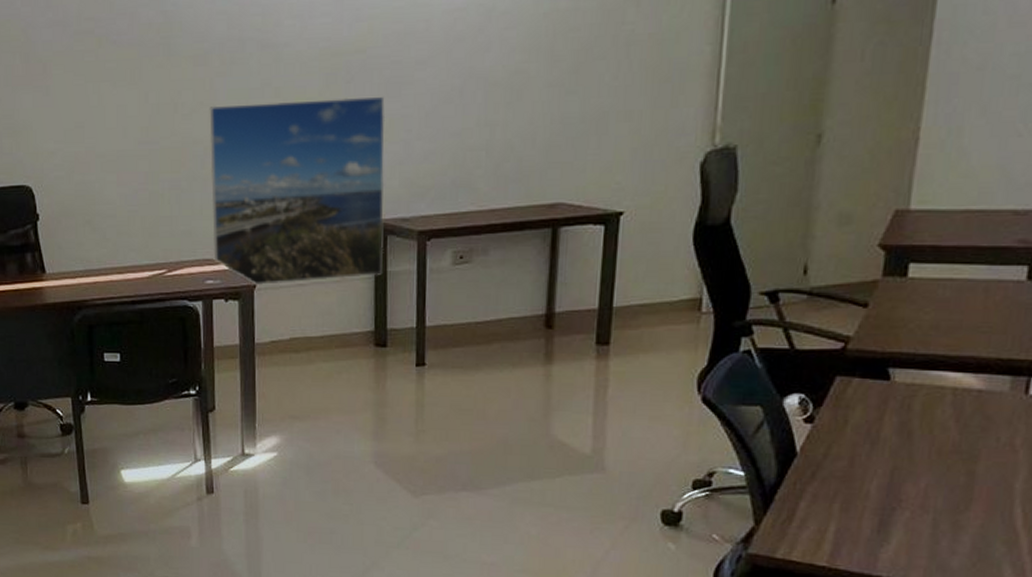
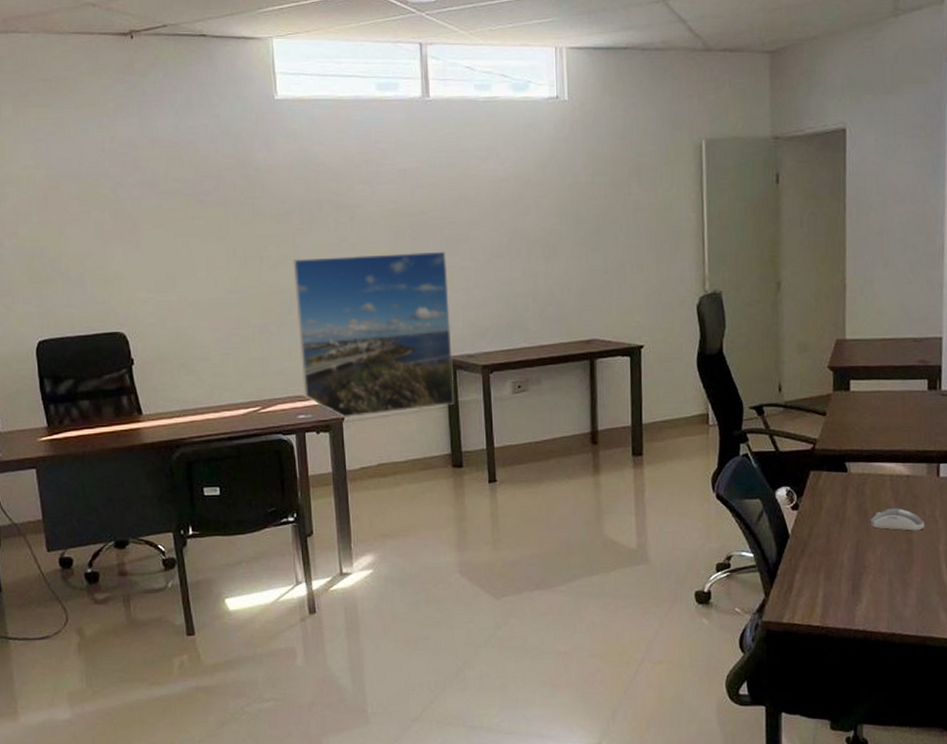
computer mouse: none [915,430,997,461] -> present [870,508,924,531]

